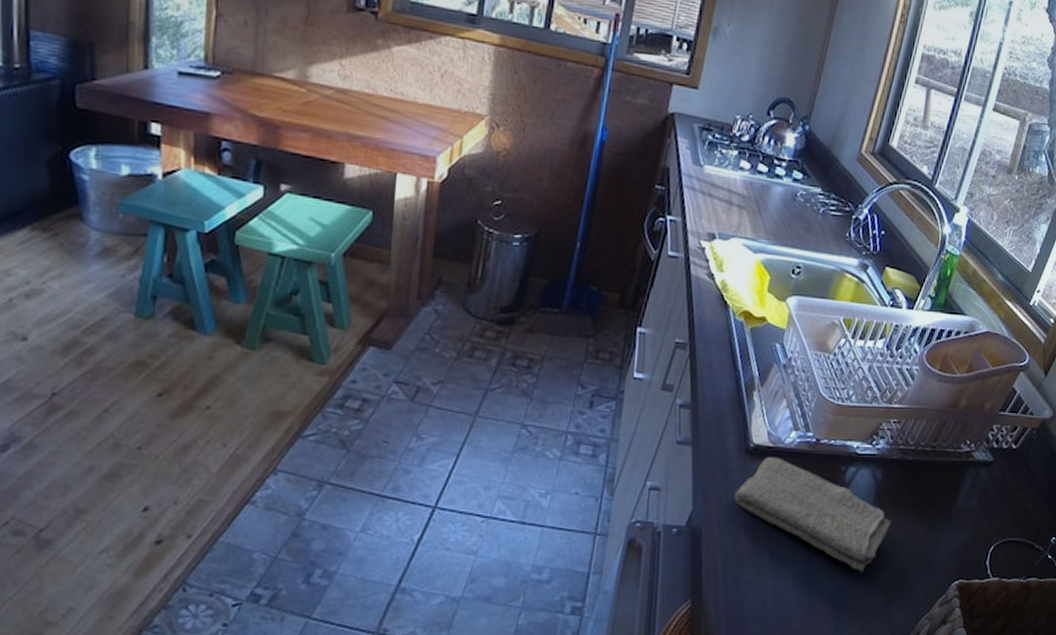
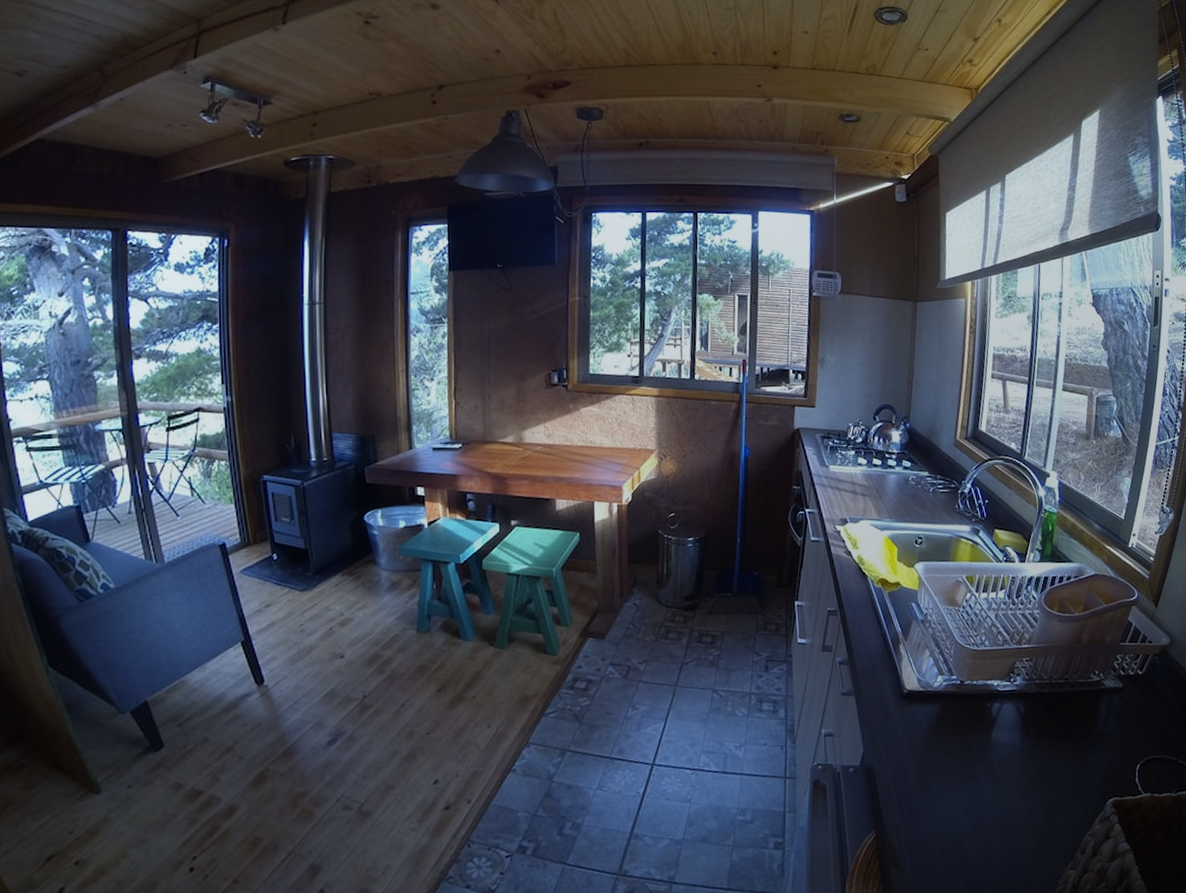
washcloth: present [734,457,892,573] -> none [897,699,1041,797]

